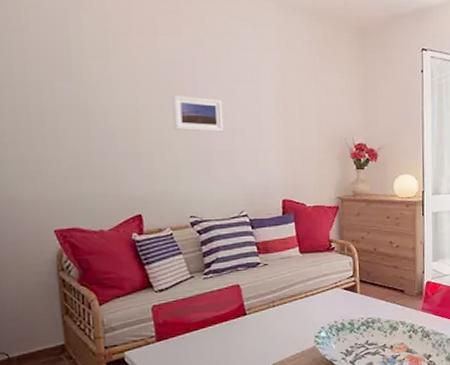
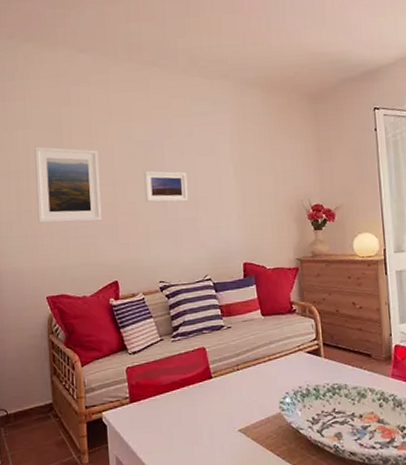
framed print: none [33,54,123,148] -> present [34,146,102,223]

